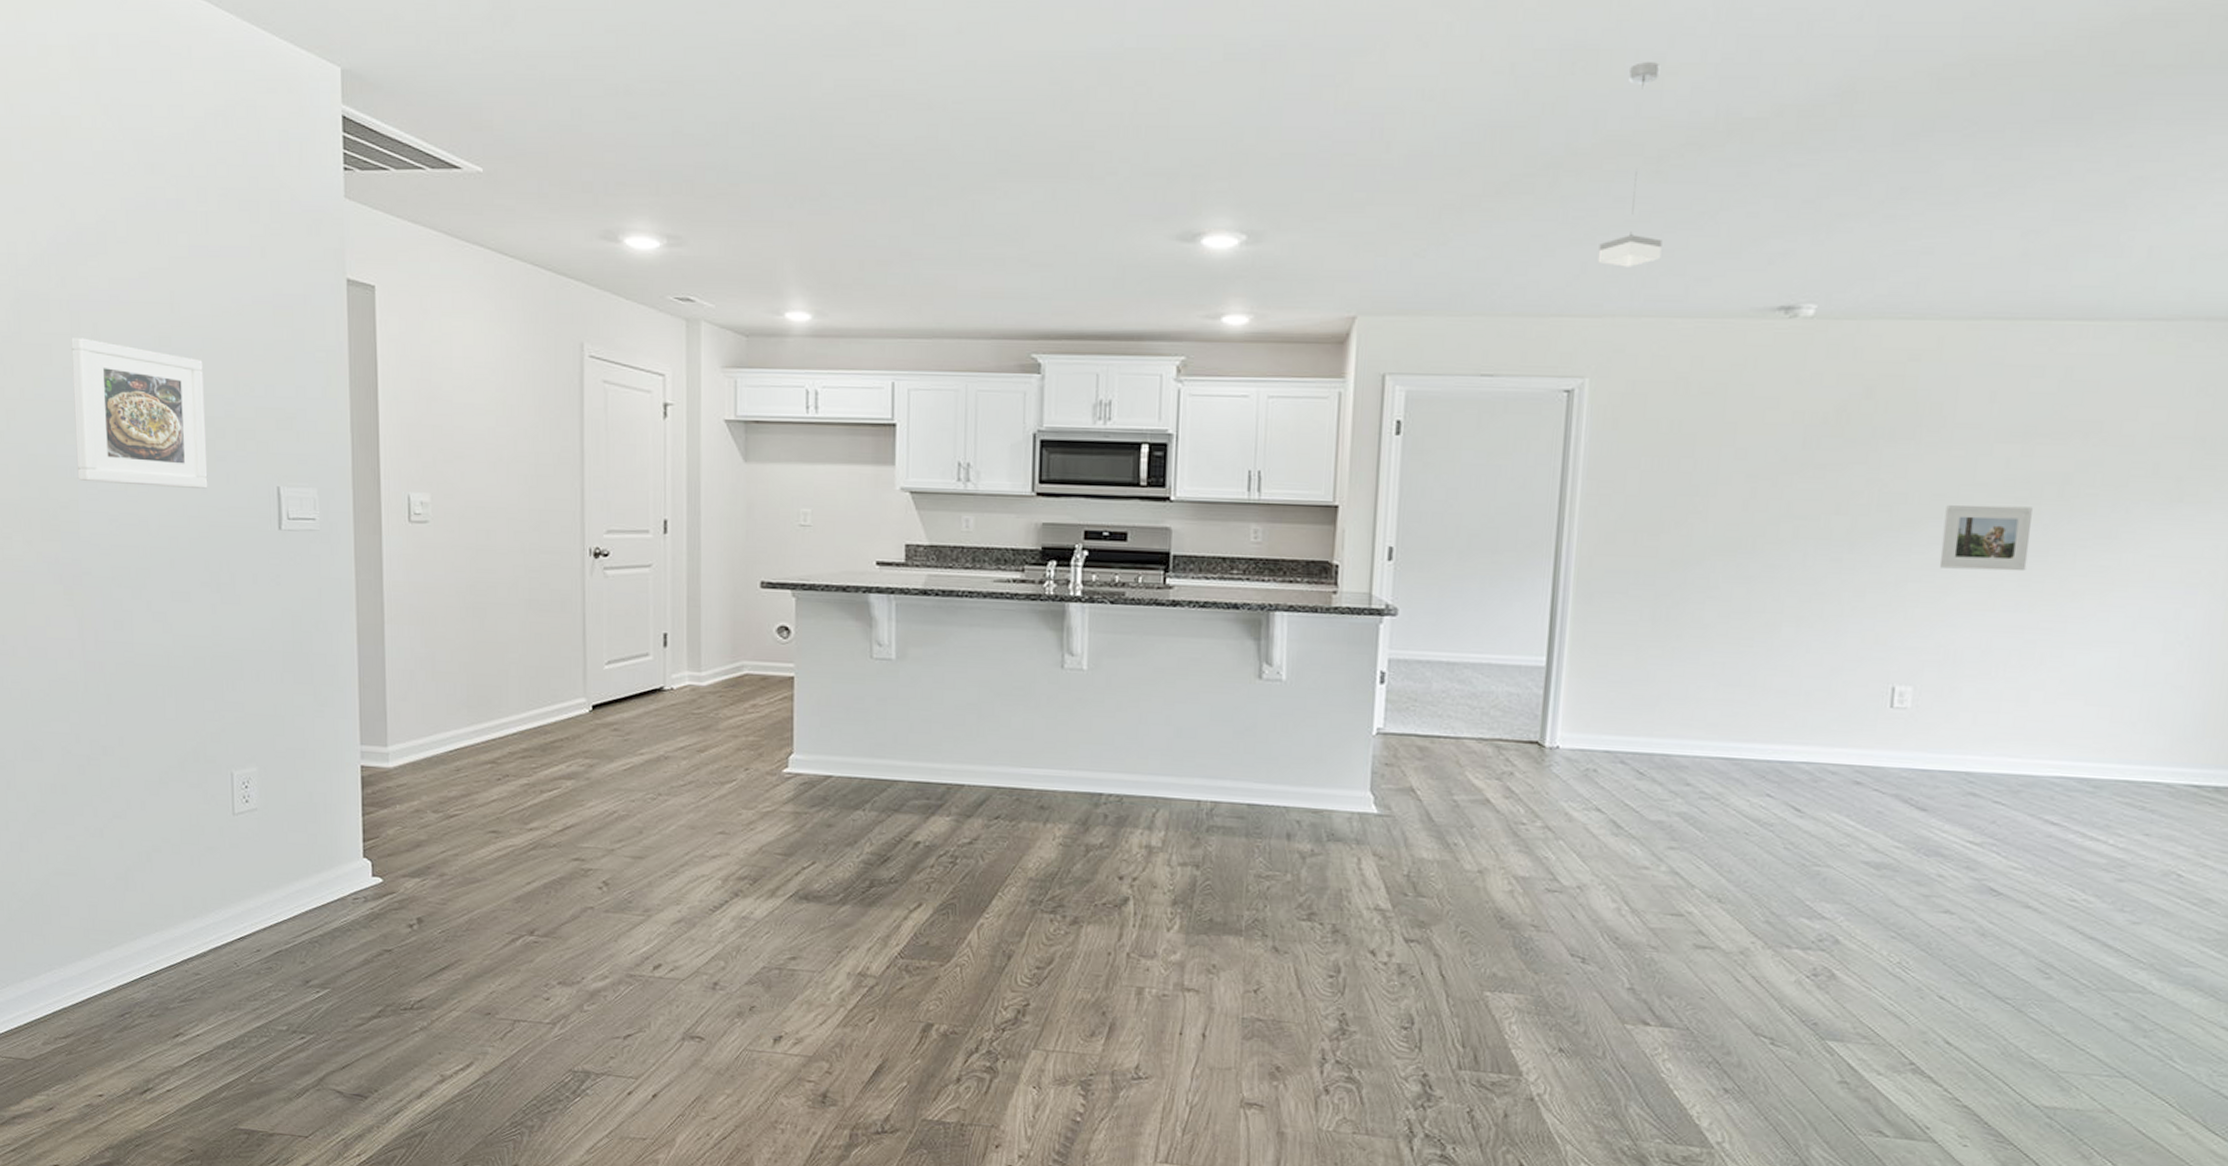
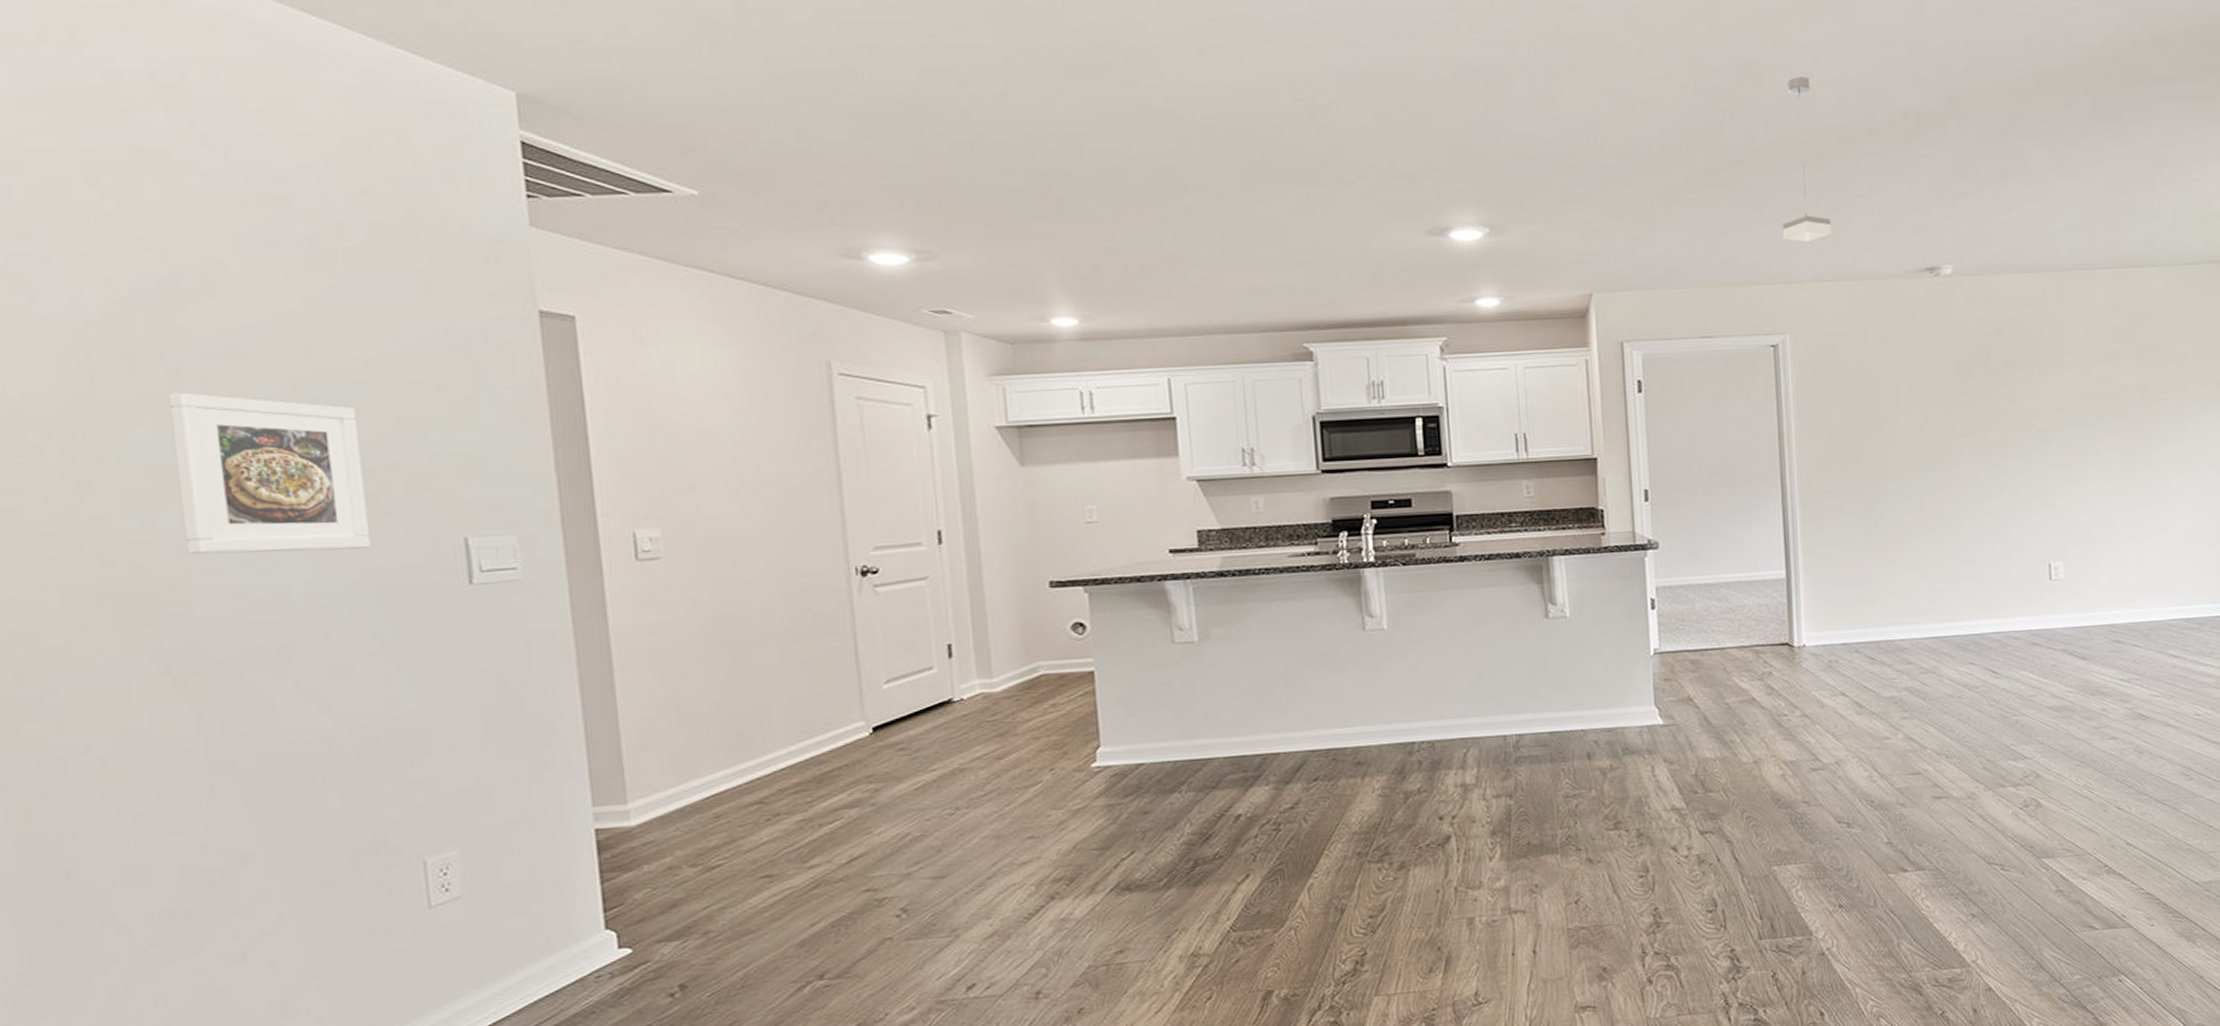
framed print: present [1939,505,2033,572] -> none [2066,412,2128,465]

